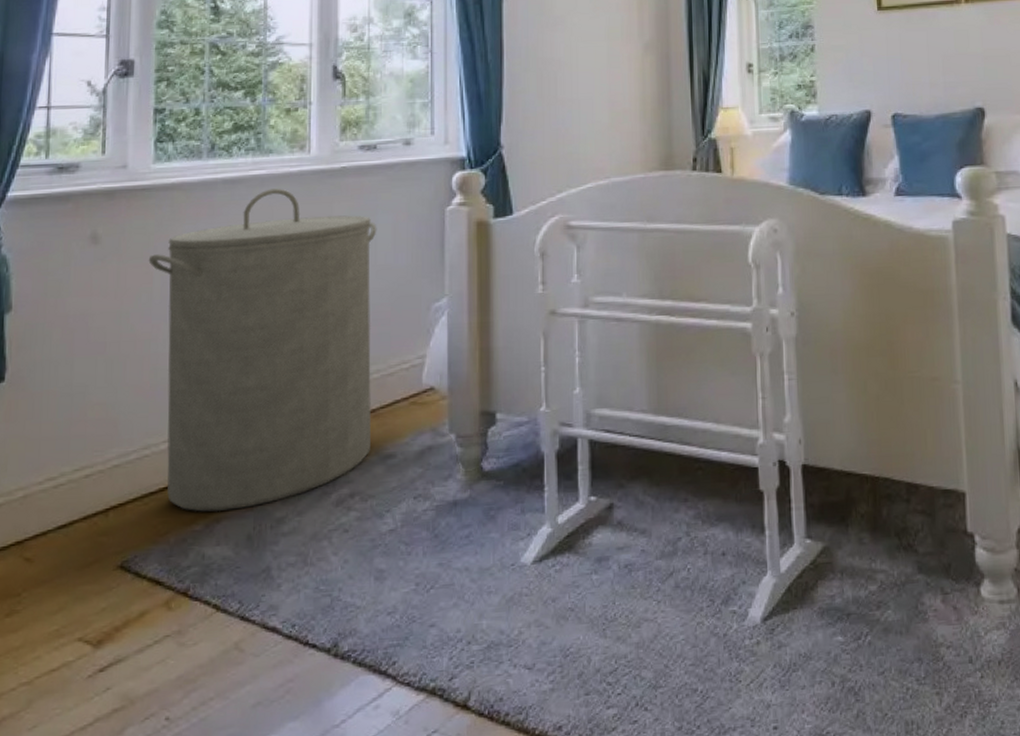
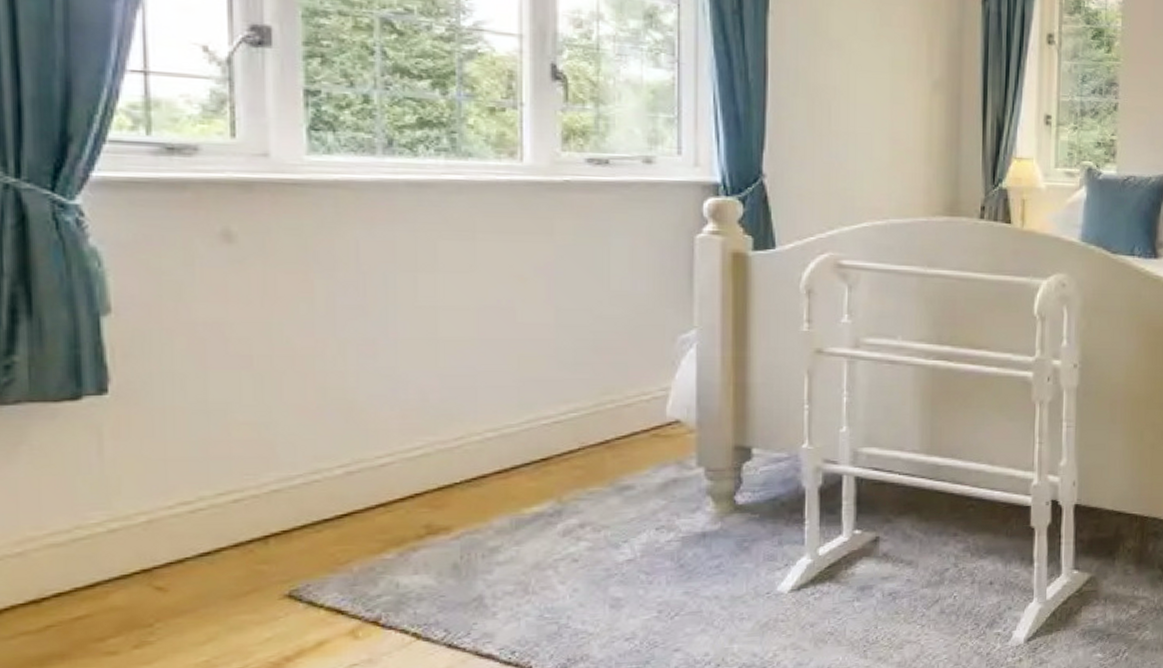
laundry hamper: present [148,188,377,512] -> none [306,197,610,541]

